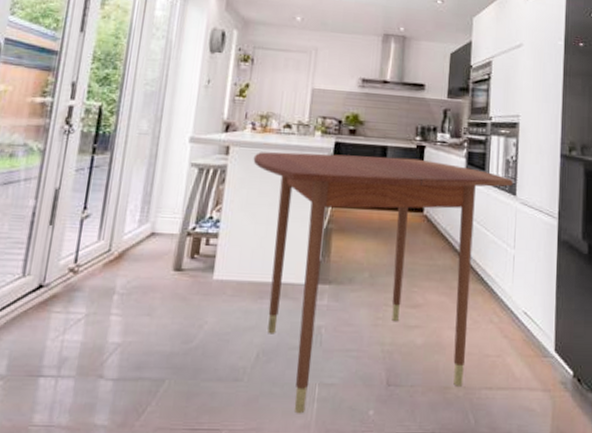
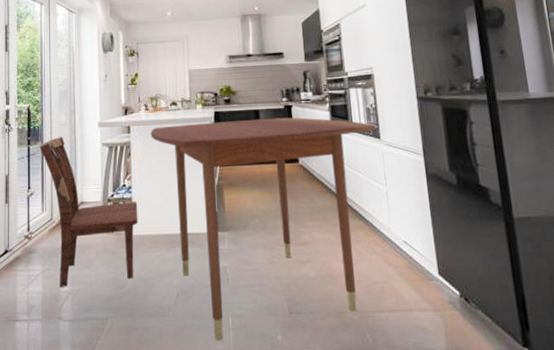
dining chair: none [107,148,225,337] -> present [39,137,138,287]

